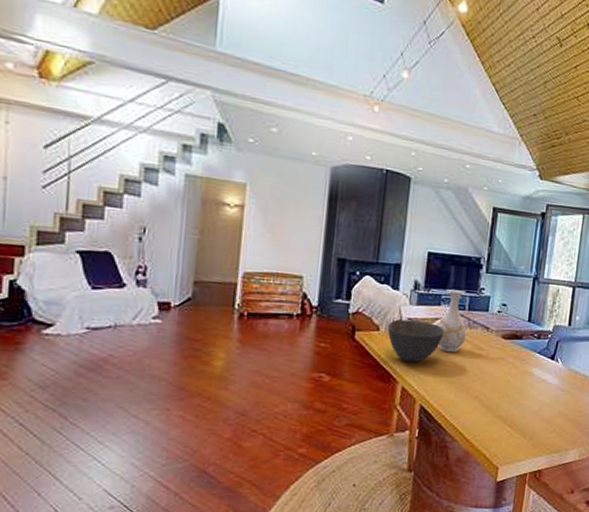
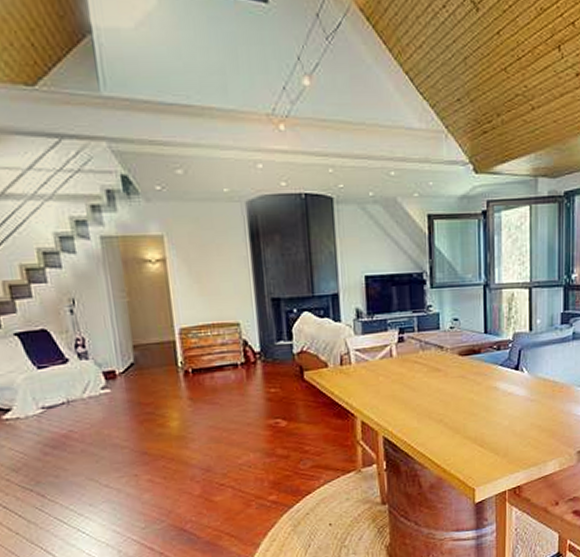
bowl: present [387,319,445,363] -> none [335,350,397,395]
vase: present [438,289,467,353] -> none [388,311,420,379]

